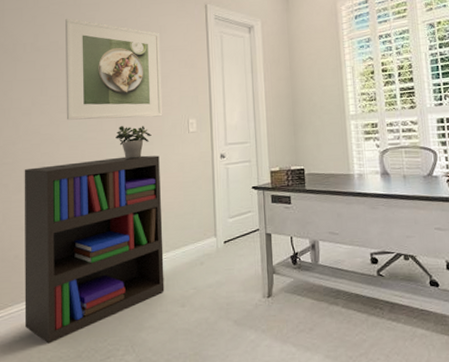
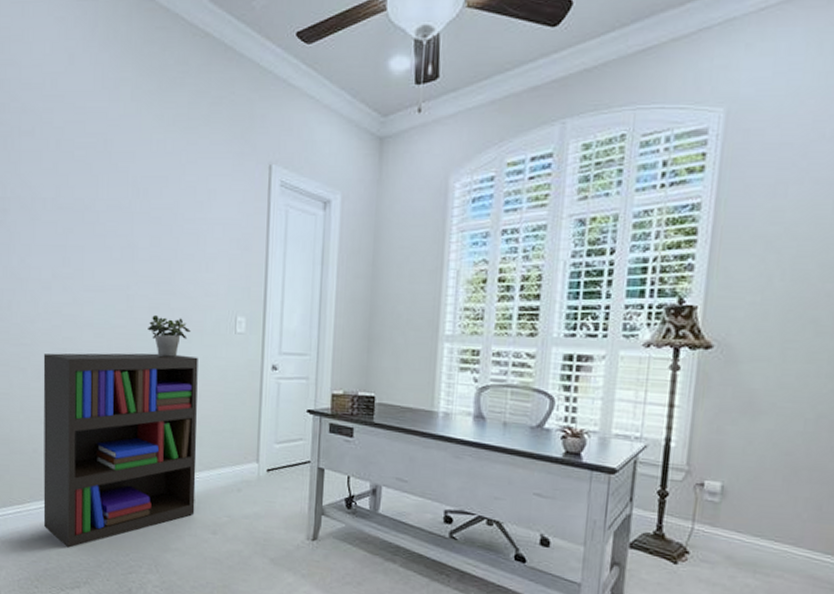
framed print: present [66,18,163,120] -> none [91,169,208,309]

